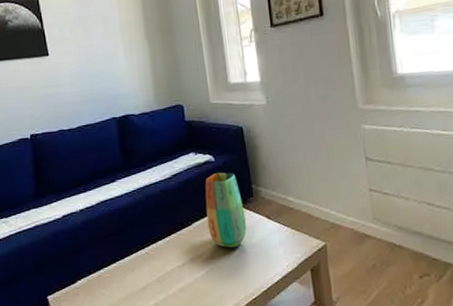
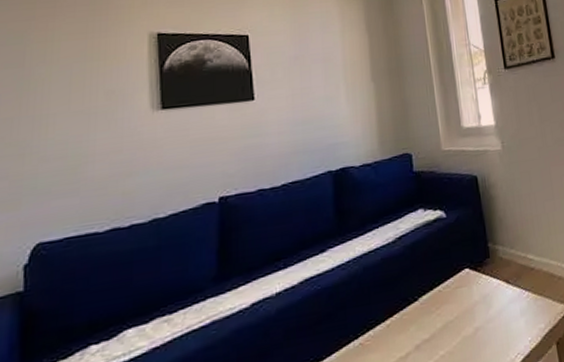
vase: present [205,172,247,248] -> none [435,229,483,326]

